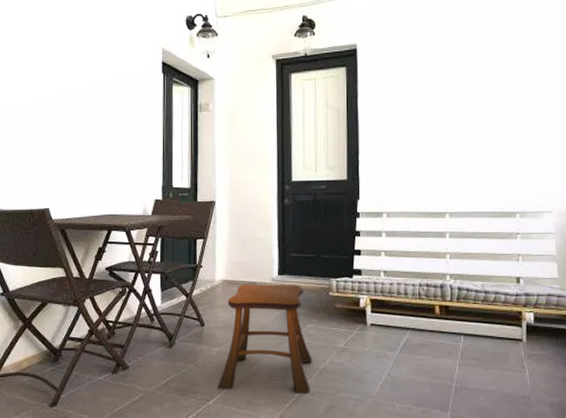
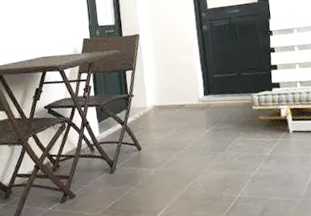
stool: present [217,284,312,394] -> none [159,103,244,207]

